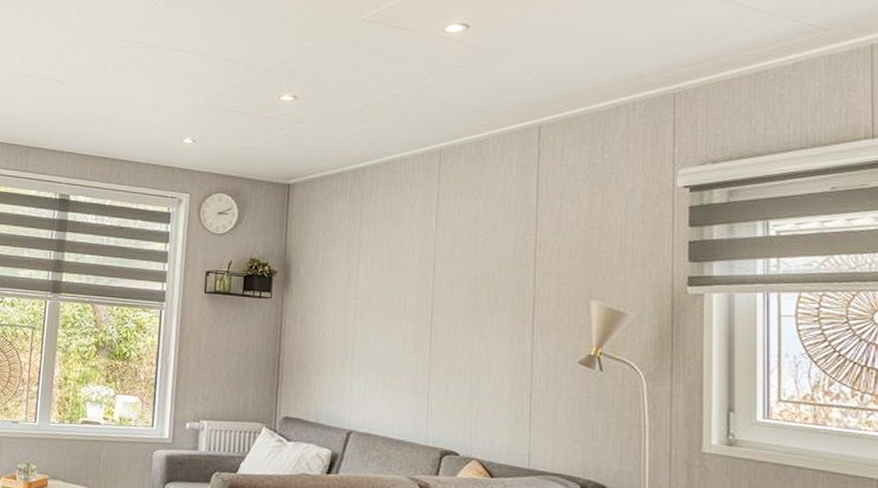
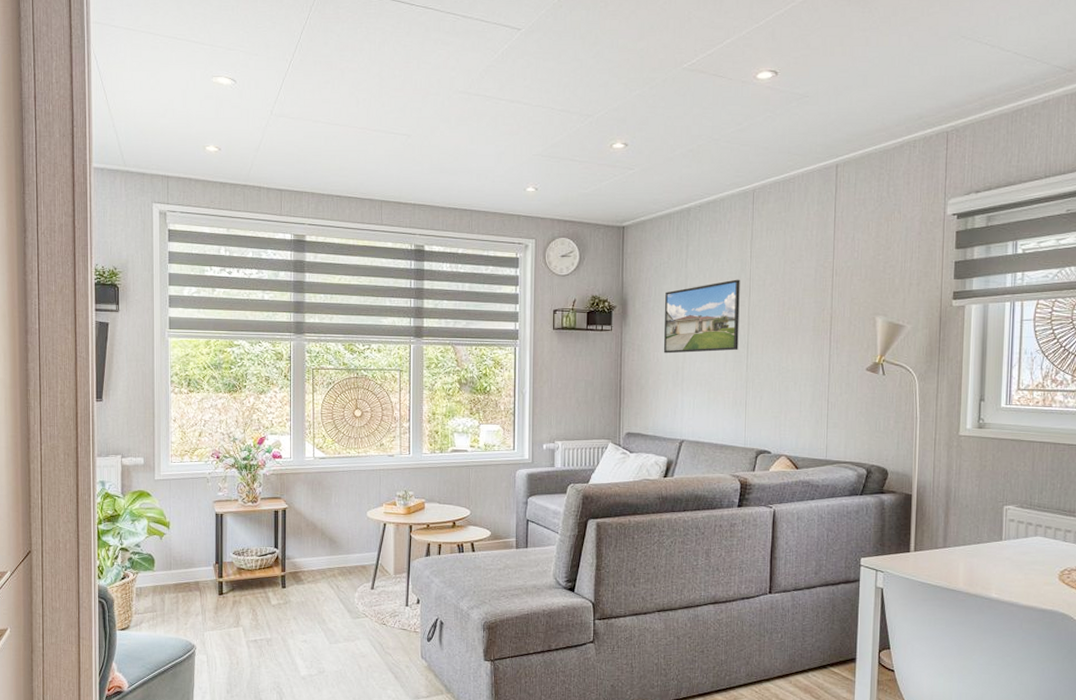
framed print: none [330,248,423,330] -> present [663,279,740,354]

